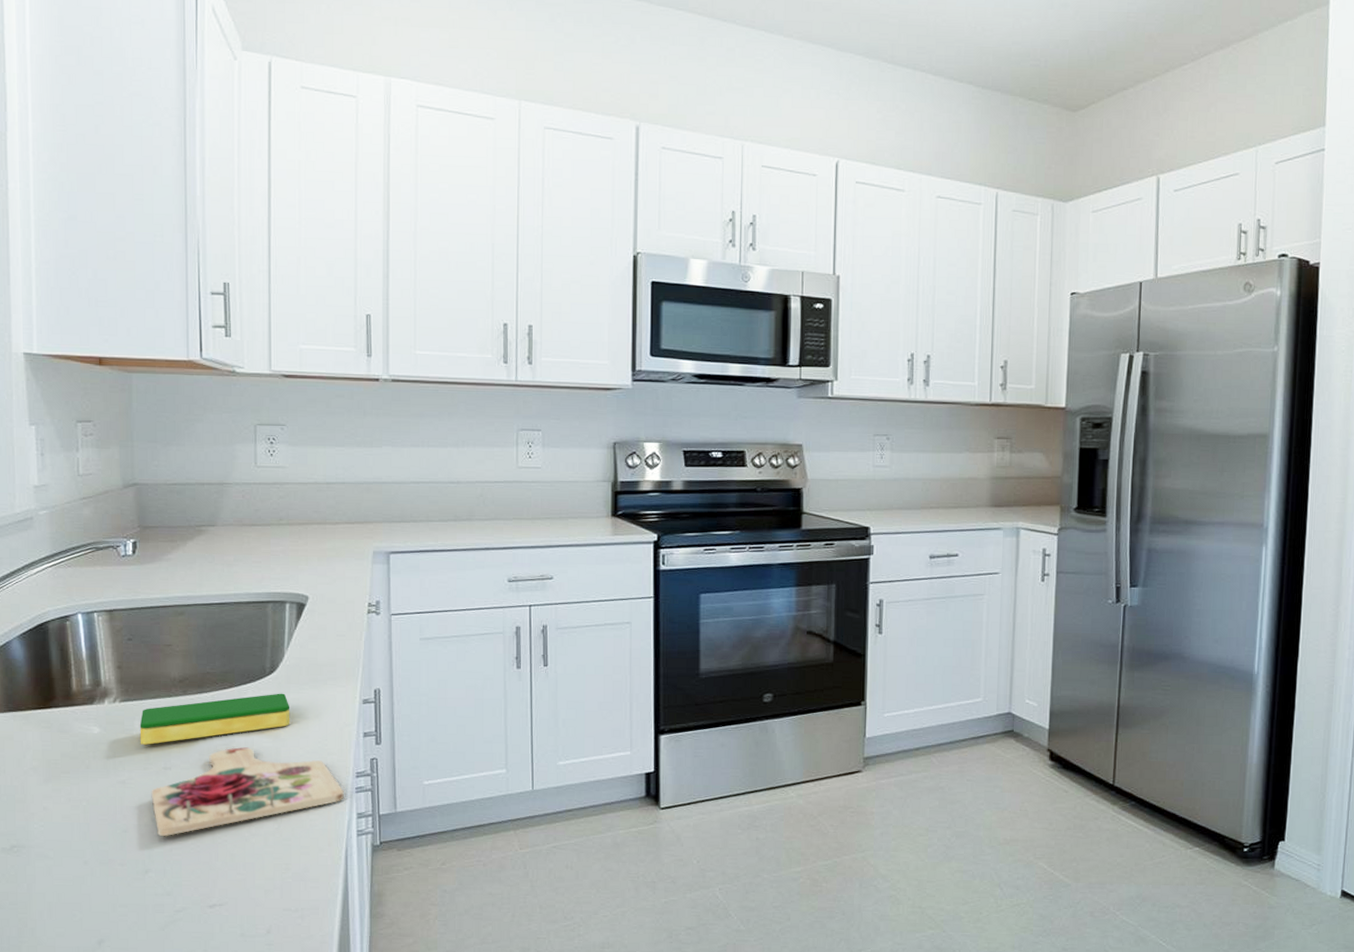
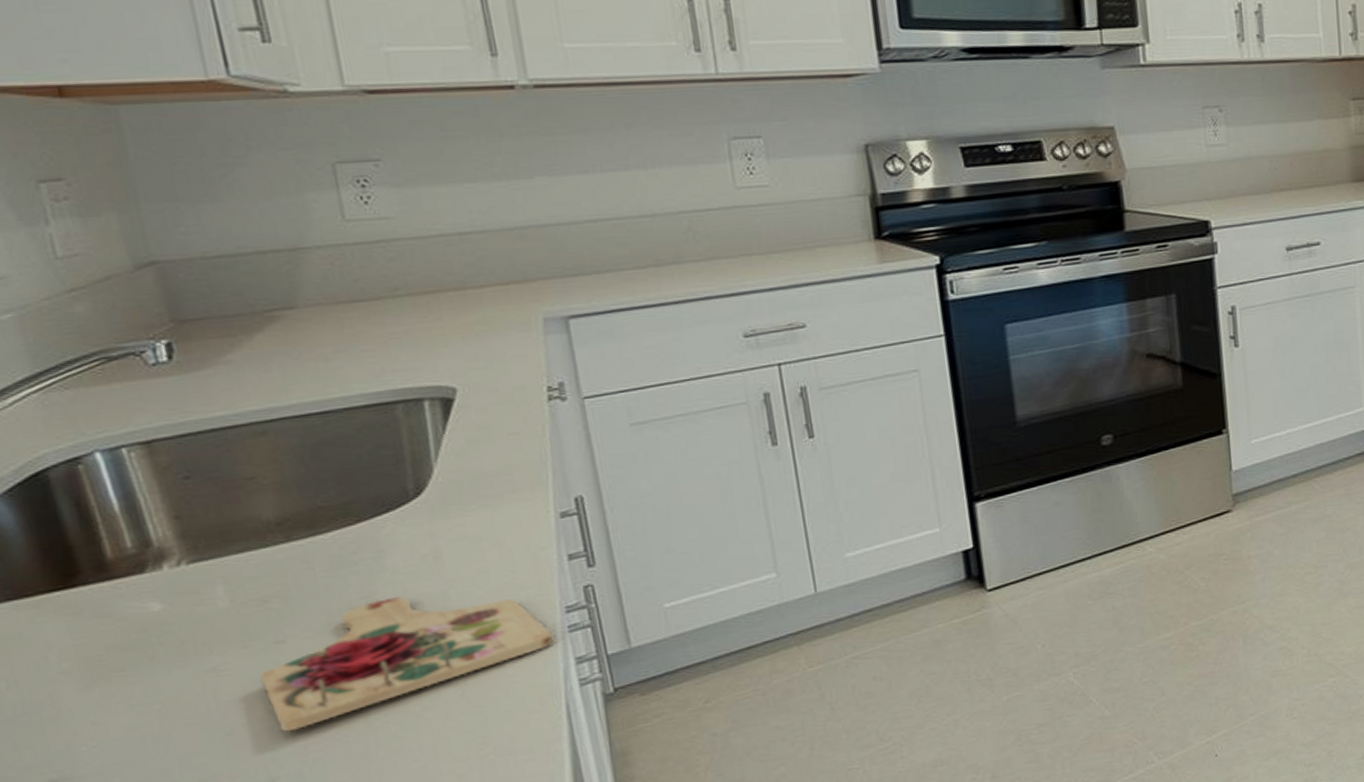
dish sponge: present [139,693,290,745] -> none [224,519,458,616]

